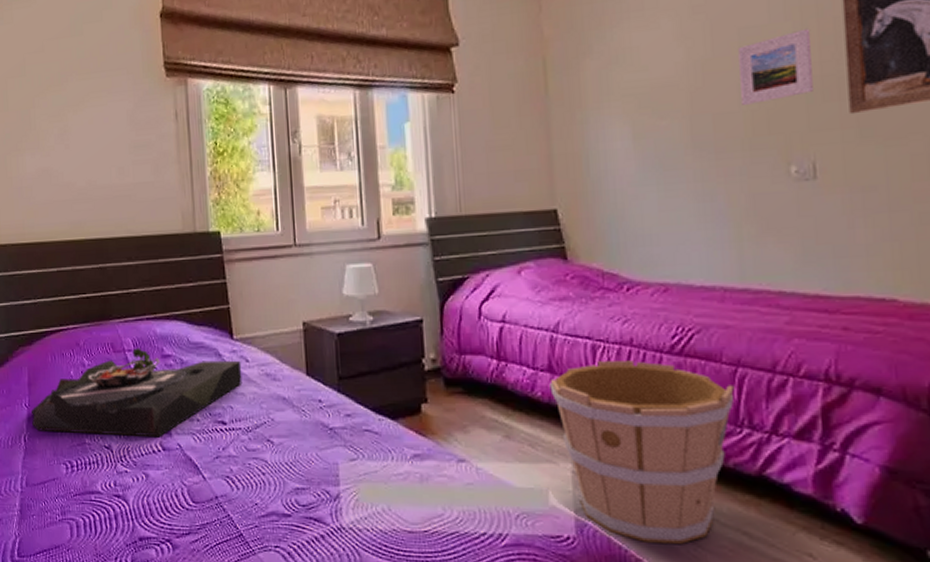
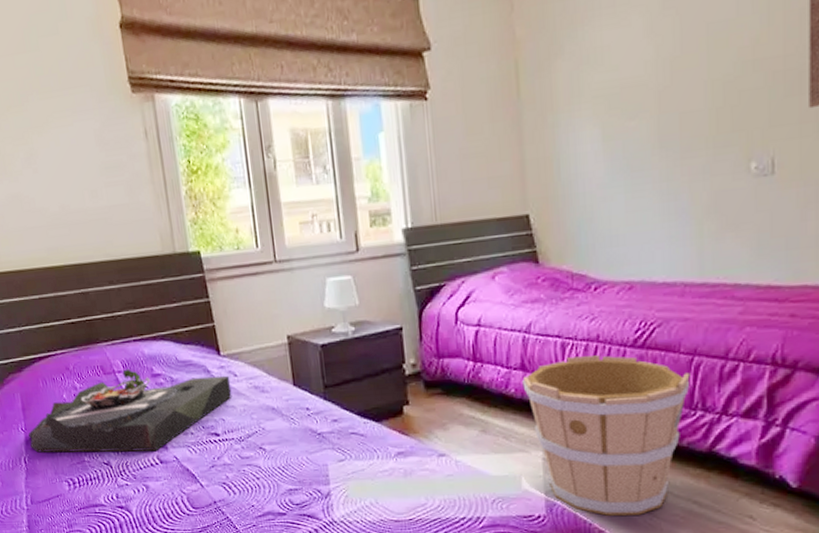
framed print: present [738,28,813,105] -> none [706,21,777,103]

